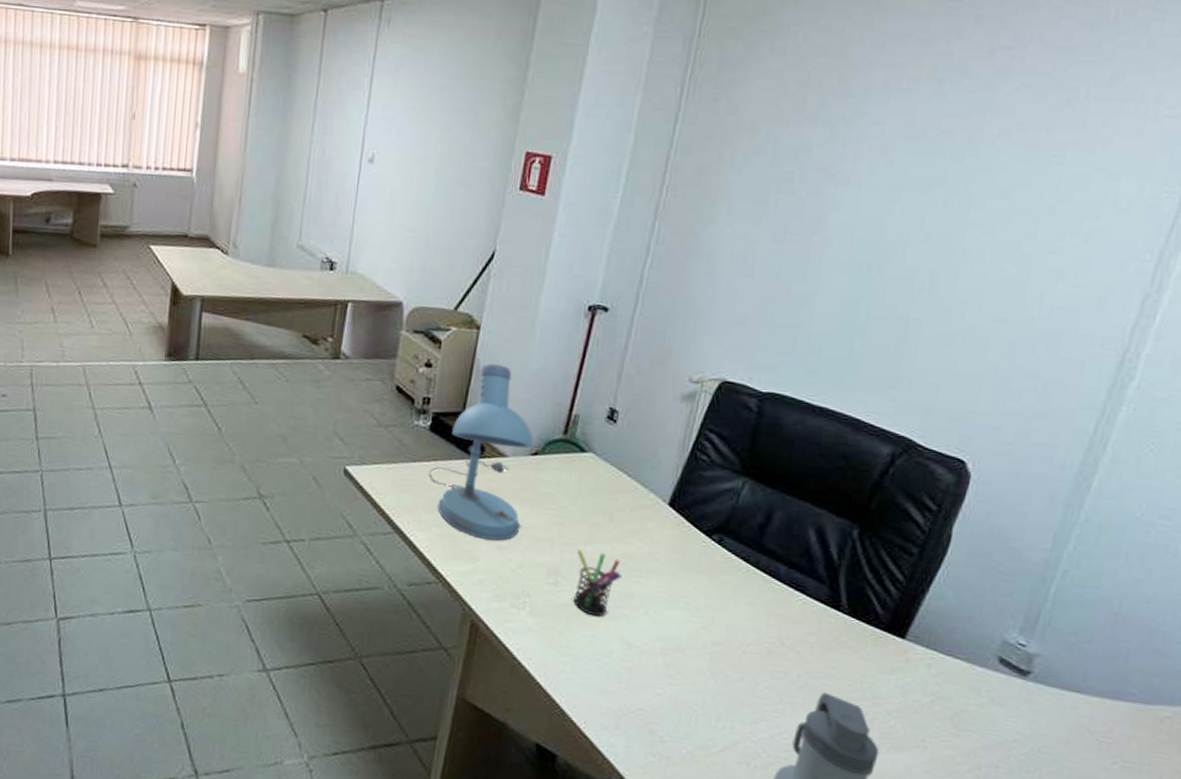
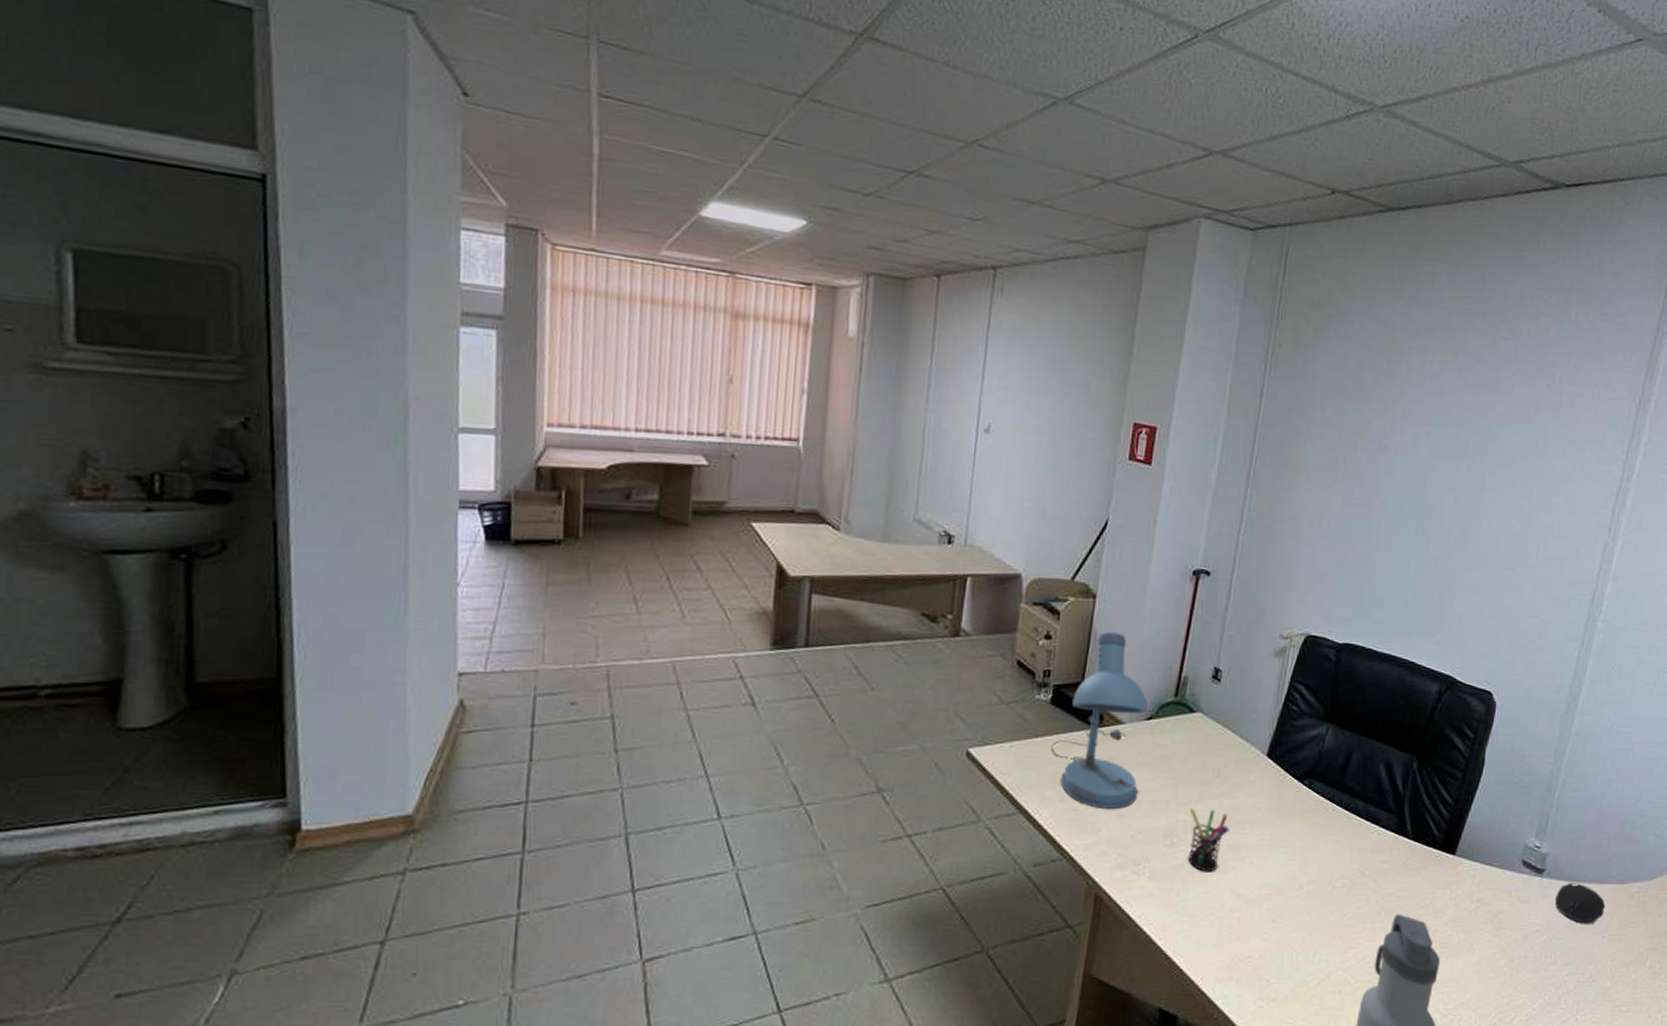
computer mouse: none [1043,692,1120,744] -> present [1555,883,1605,924]

